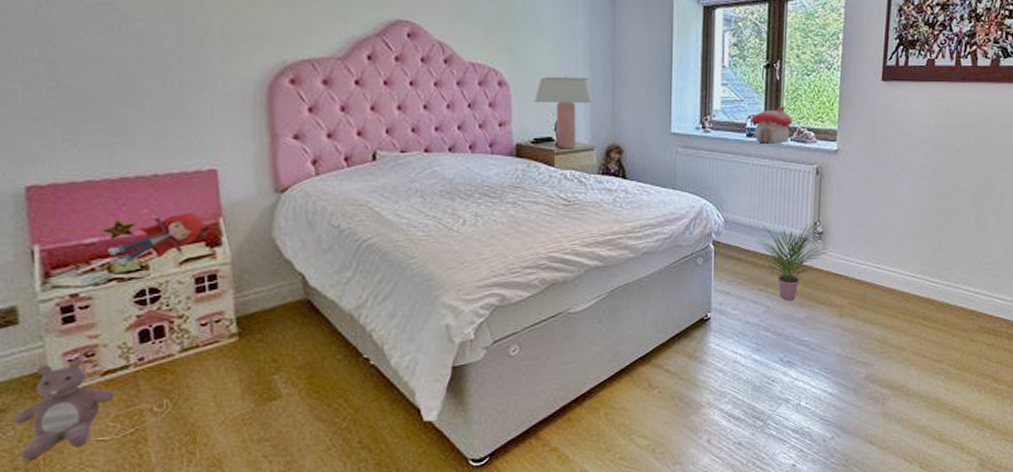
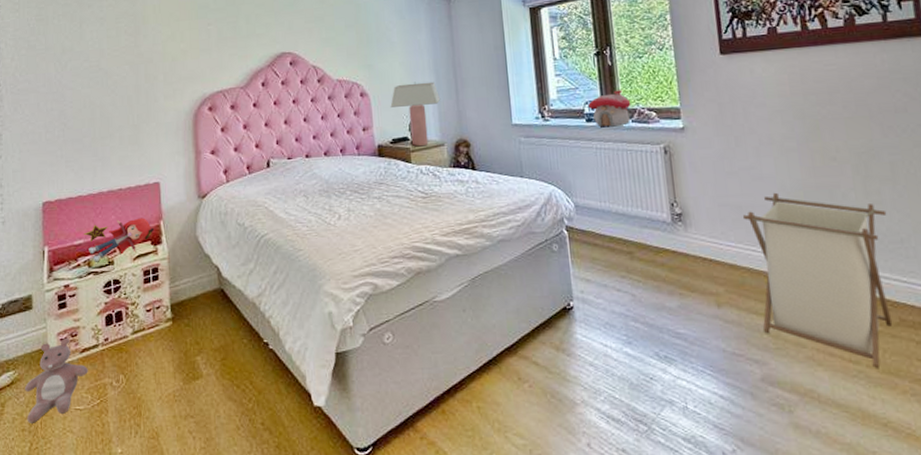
potted plant: present [756,222,828,300] -> none [611,203,691,288]
laundry basket: none [874,216,989,366] -> present [742,192,893,368]

